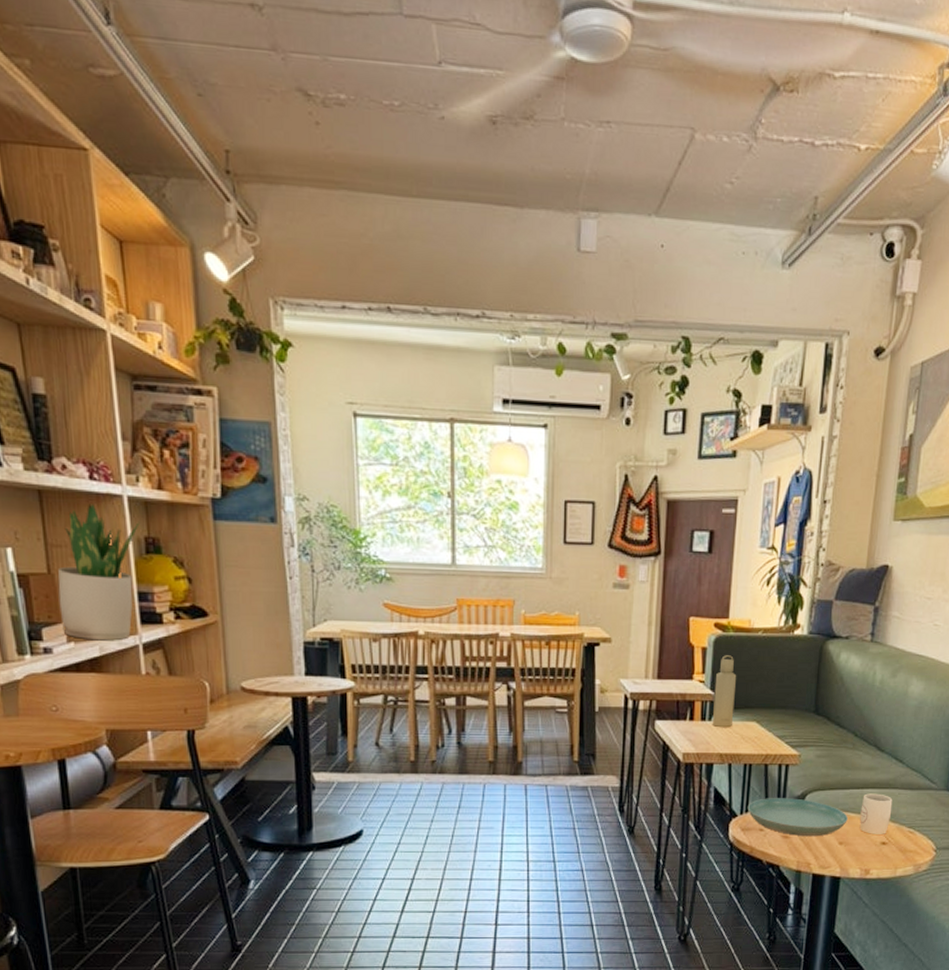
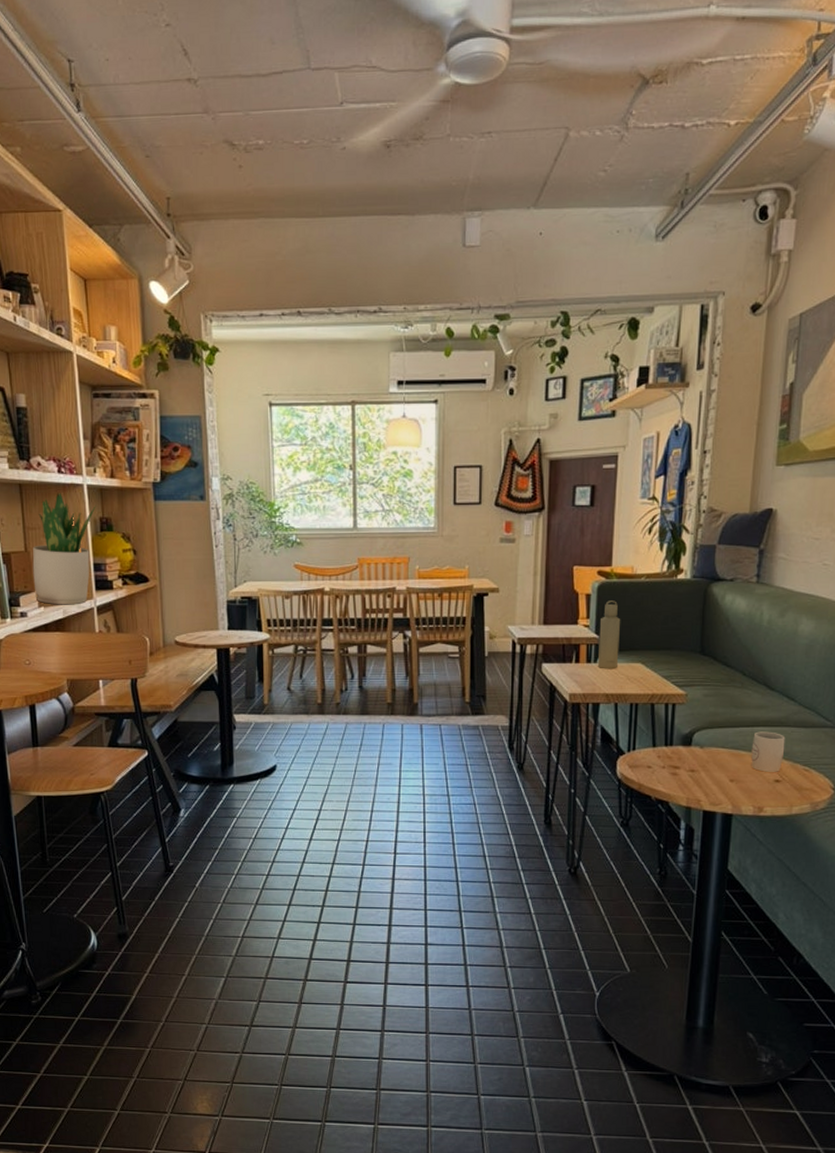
saucer: present [747,798,848,837] -> none [634,736,738,774]

